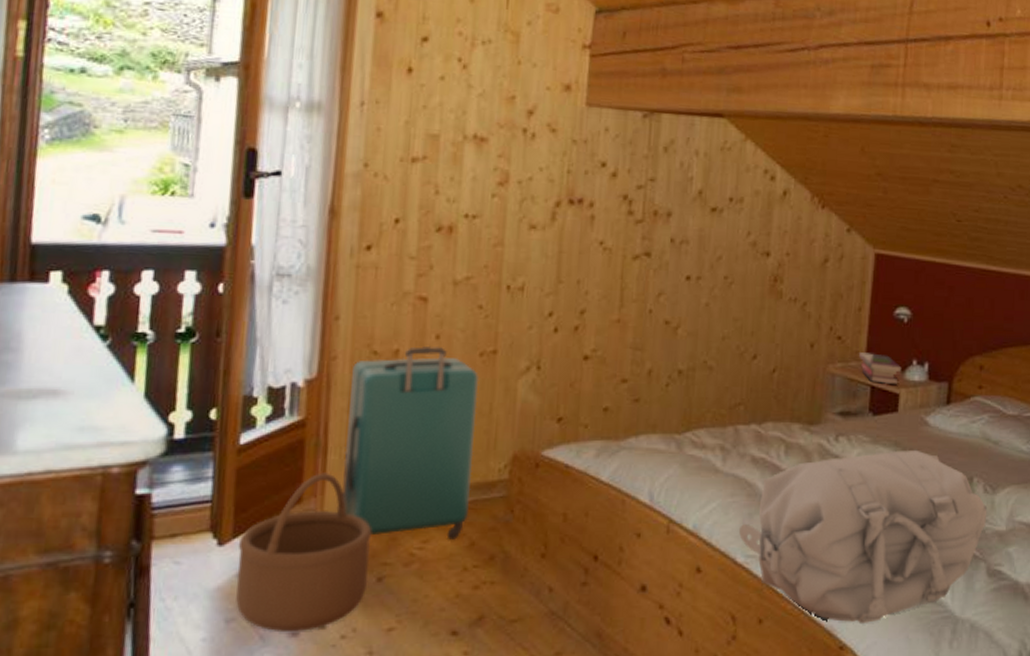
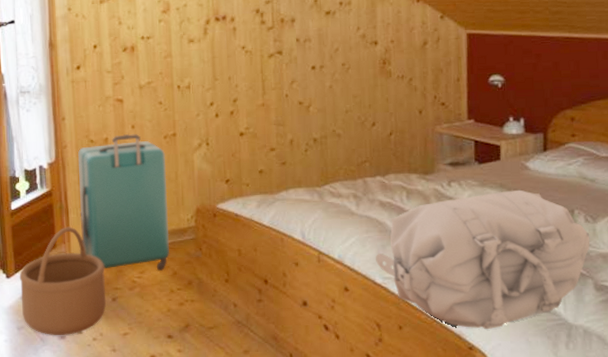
books: present [859,352,902,385] -> none [462,114,500,139]

